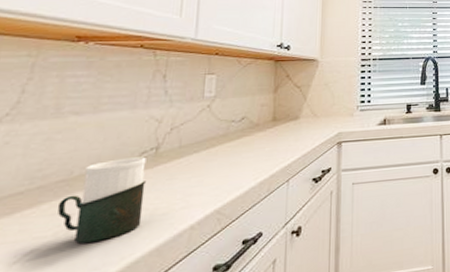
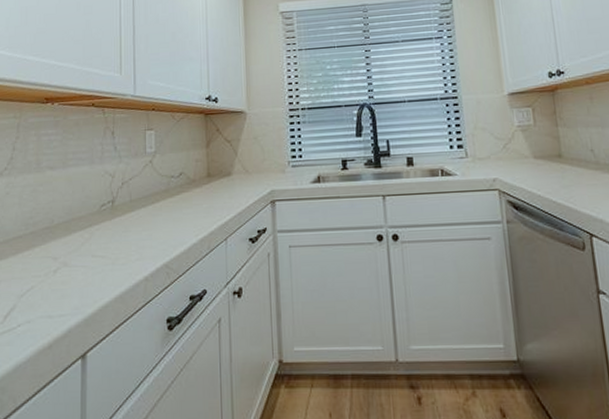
cup: present [57,157,146,244] -> none [45,209,107,284]

